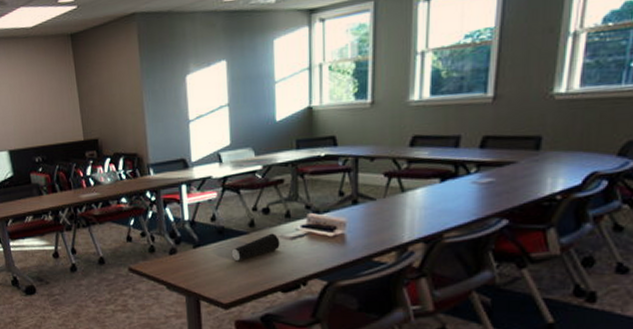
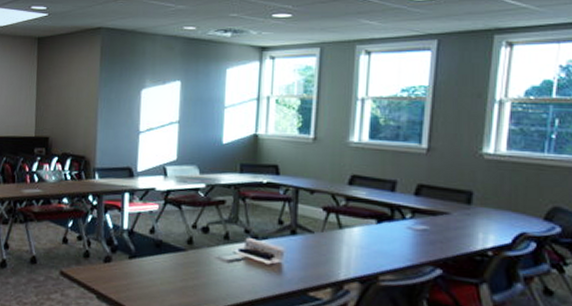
speaker: present [231,233,280,262] -> none [166,253,217,279]

